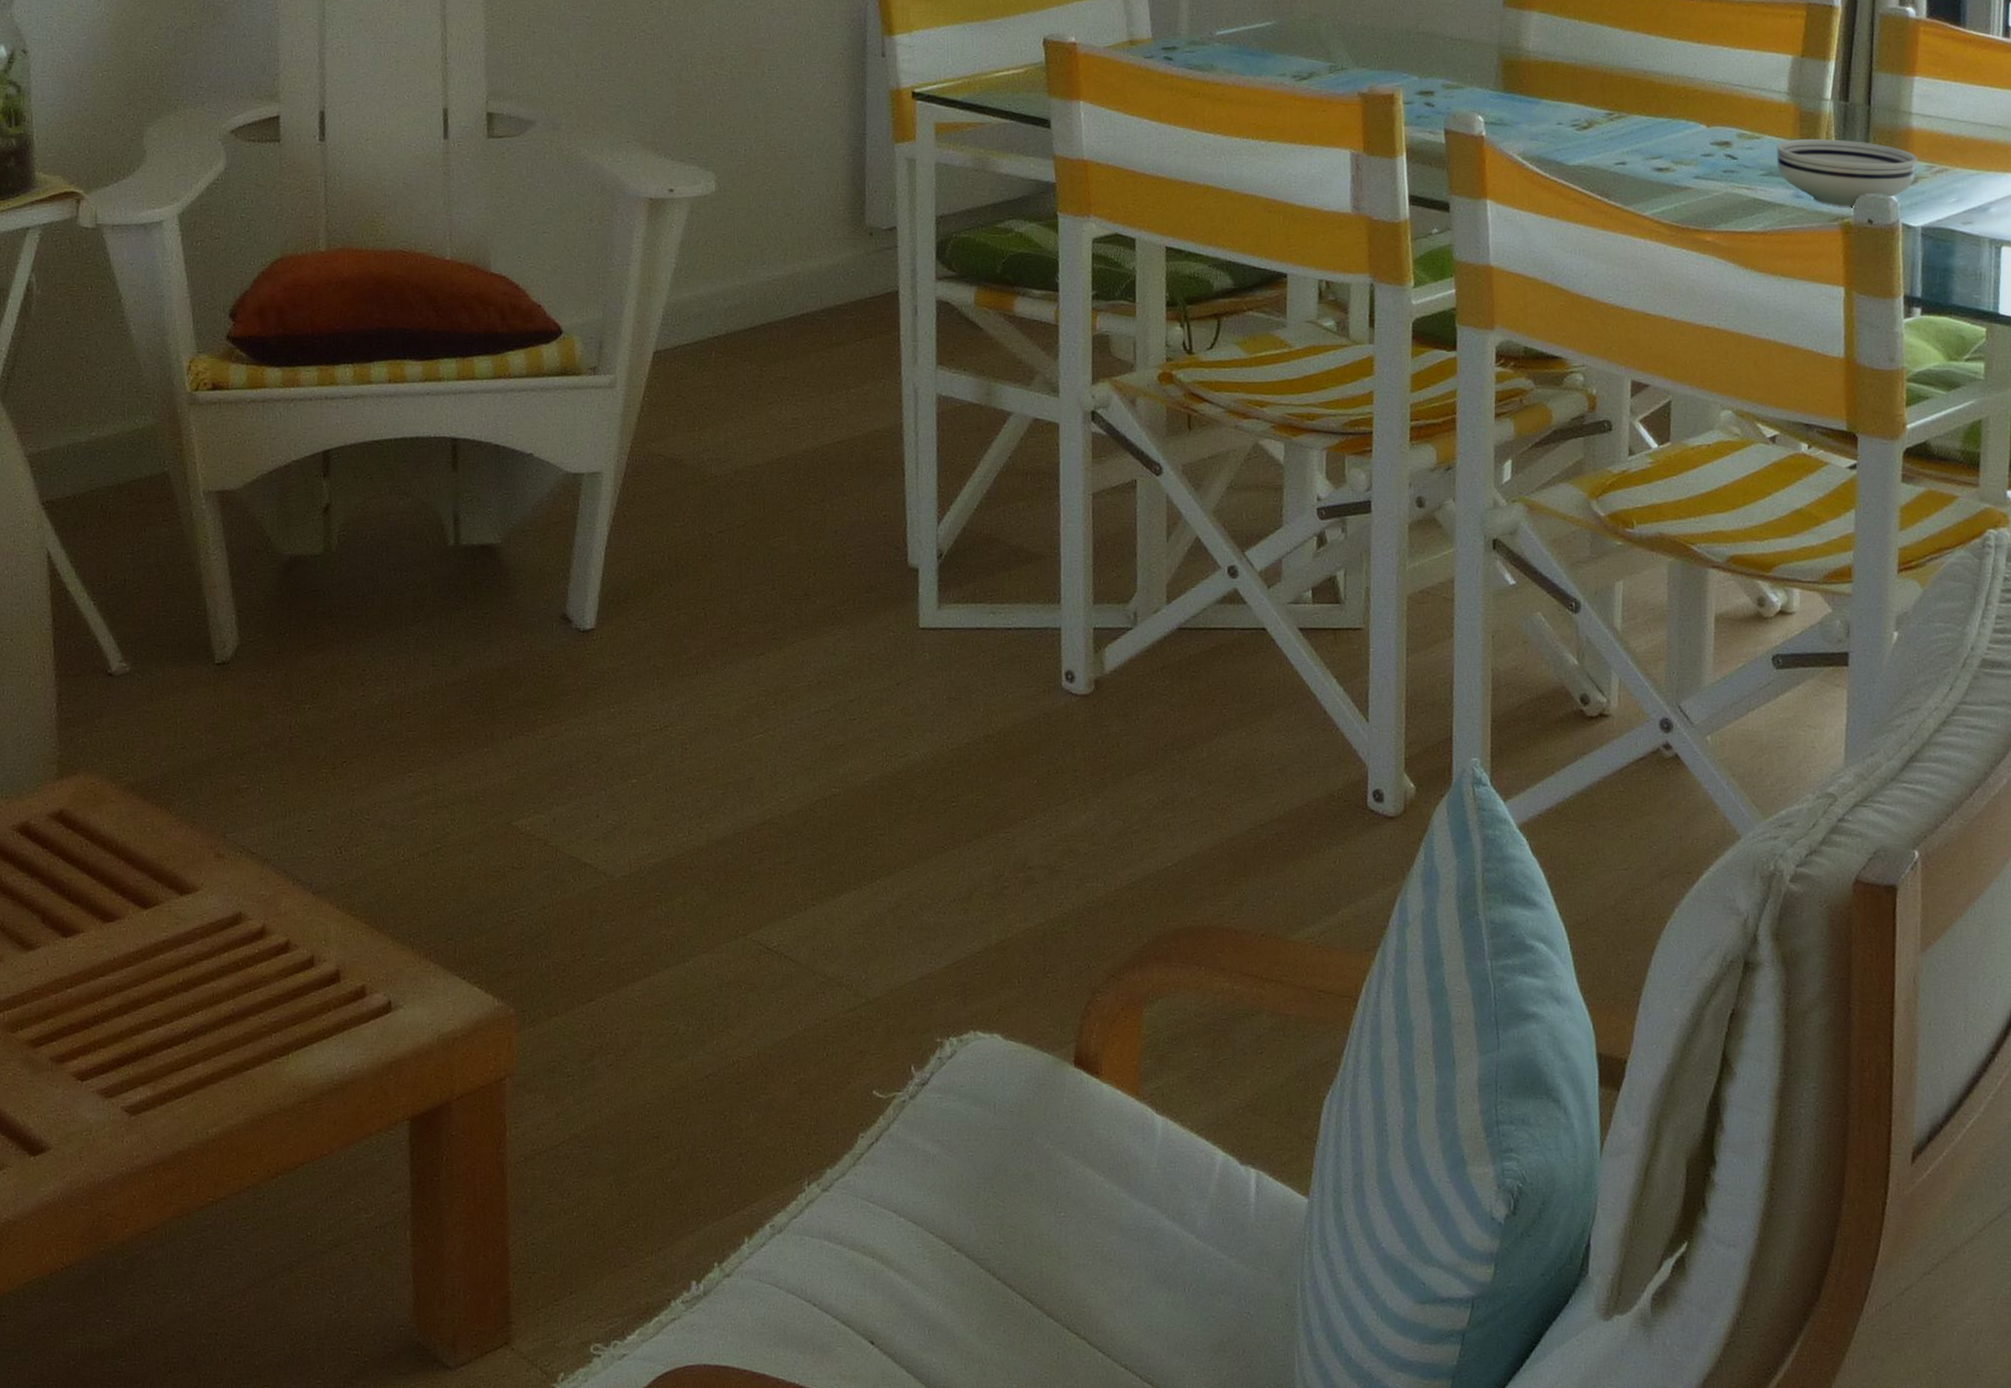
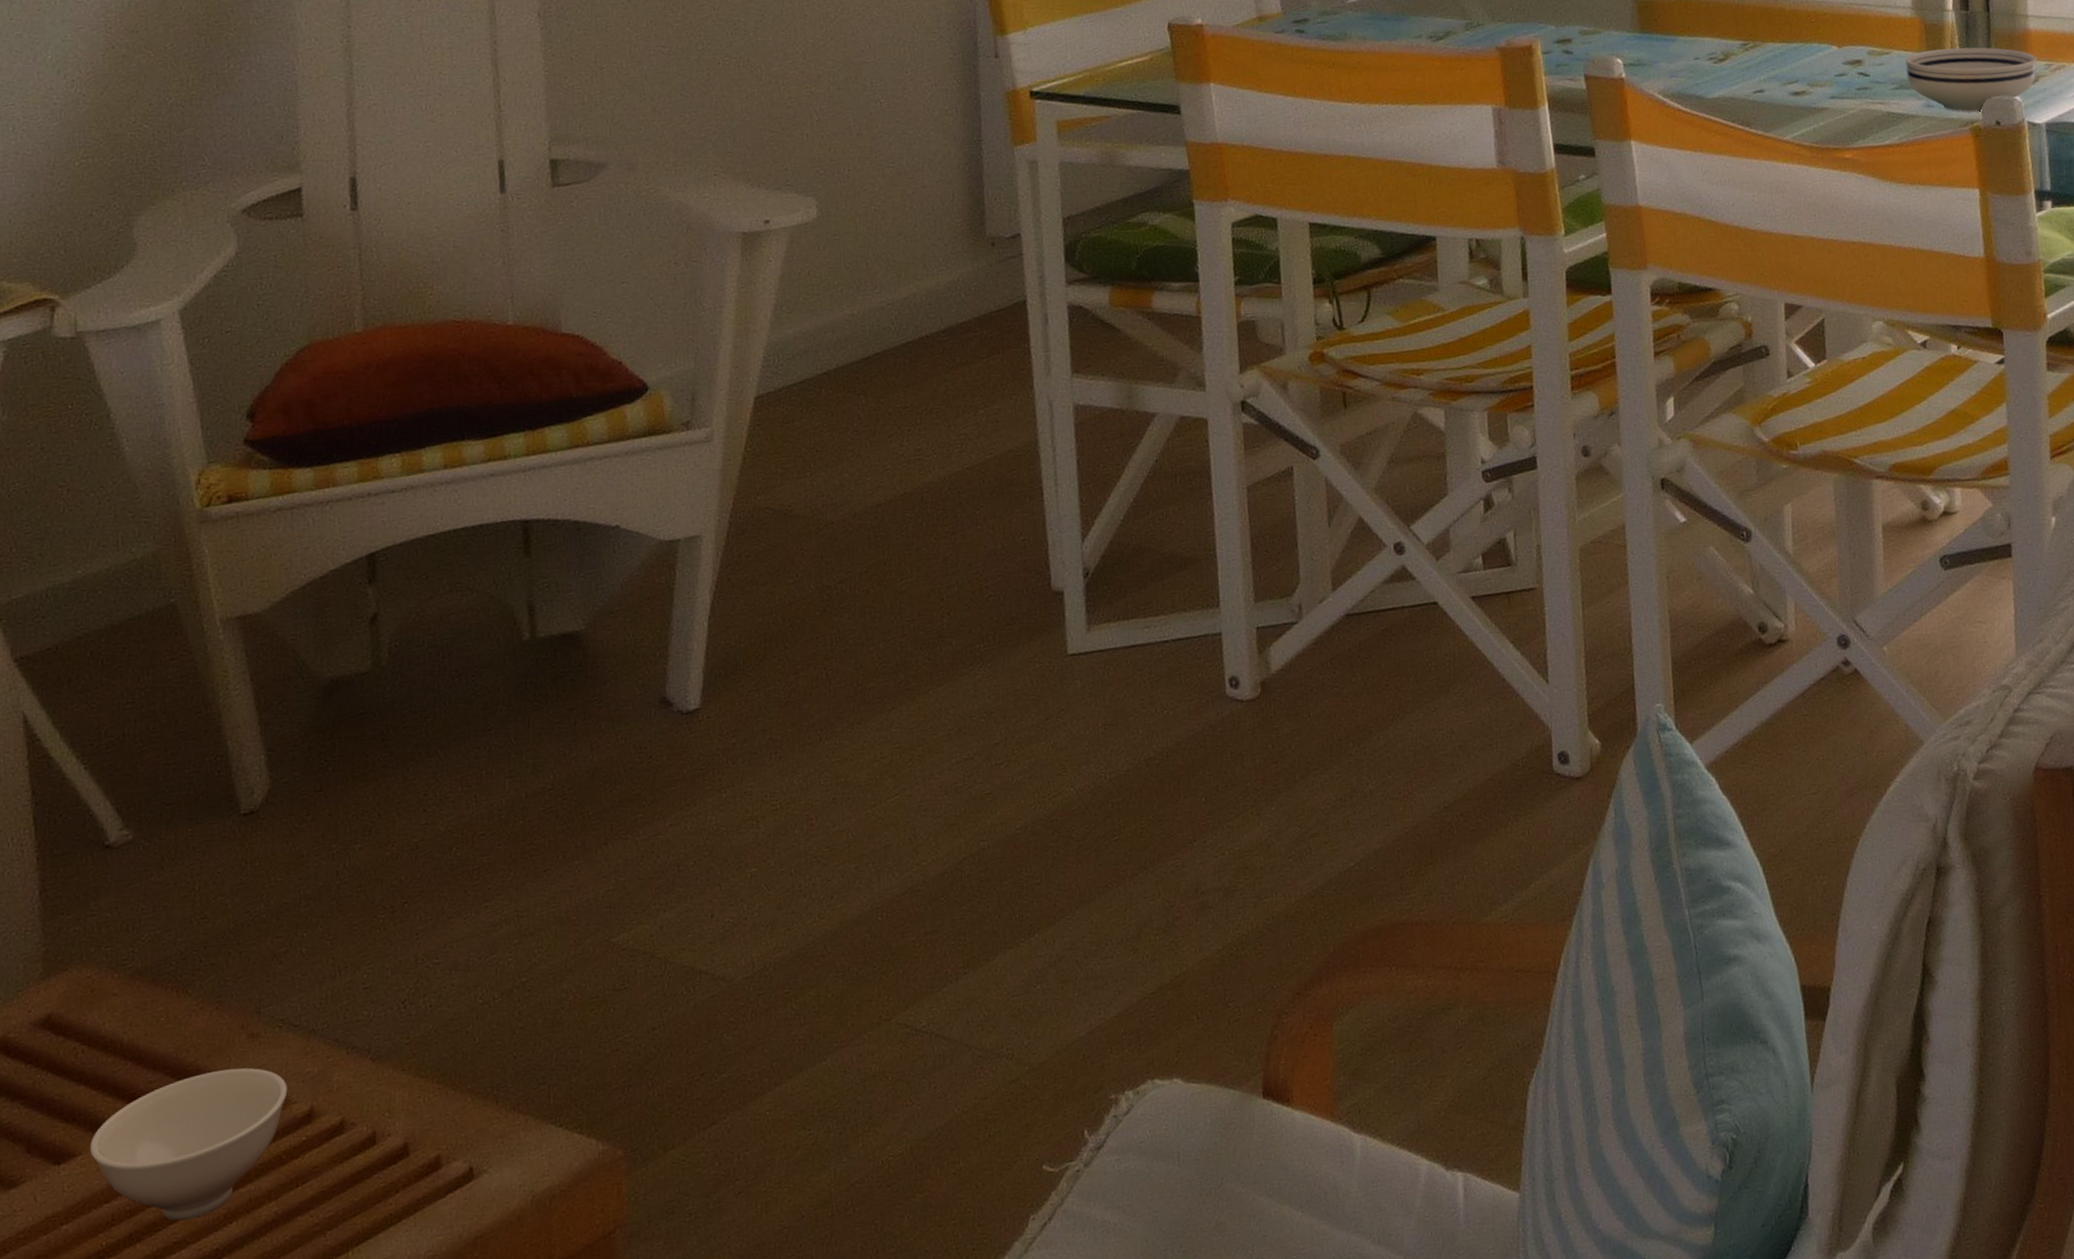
bowl: none [89,881,245,1002] -> present [89,1067,288,1221]

